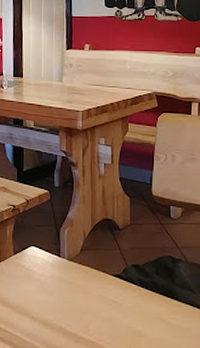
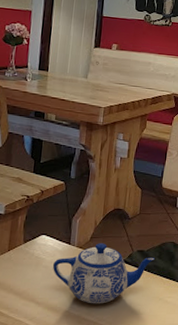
teapot: none [45,256,153,323] -> present [53,243,156,304]

